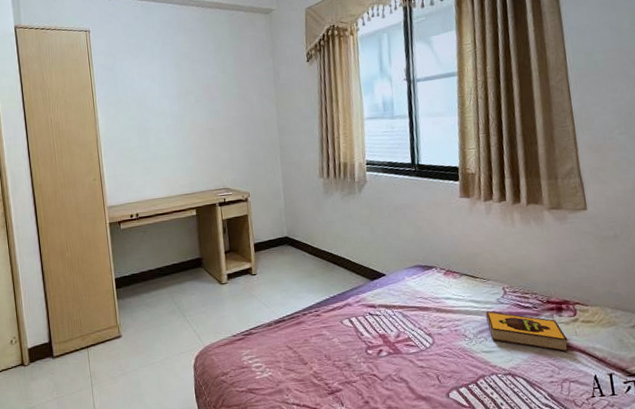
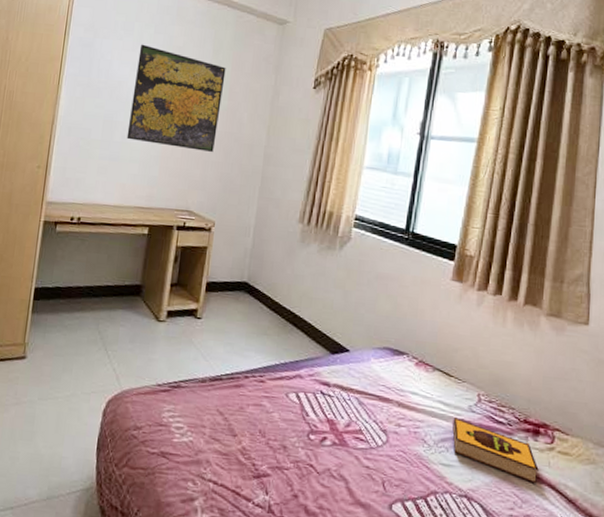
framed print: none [153,57,235,141] -> present [126,44,226,152]

